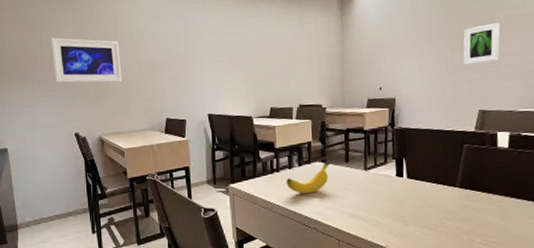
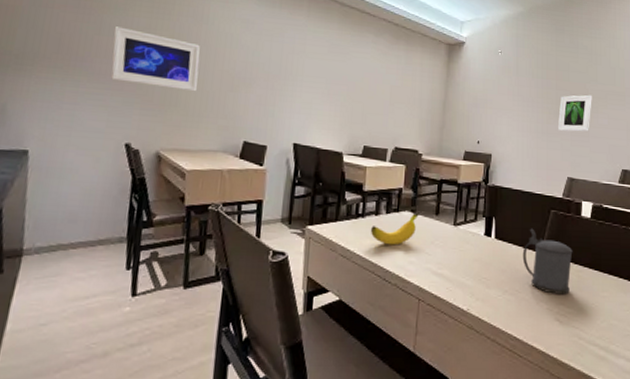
beer stein: none [437,164,491,226] -> present [522,228,573,295]

